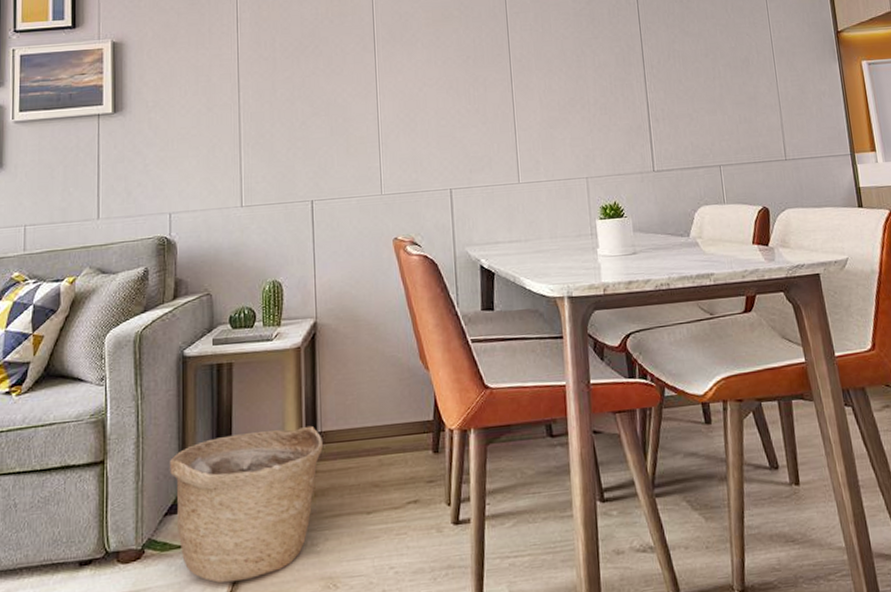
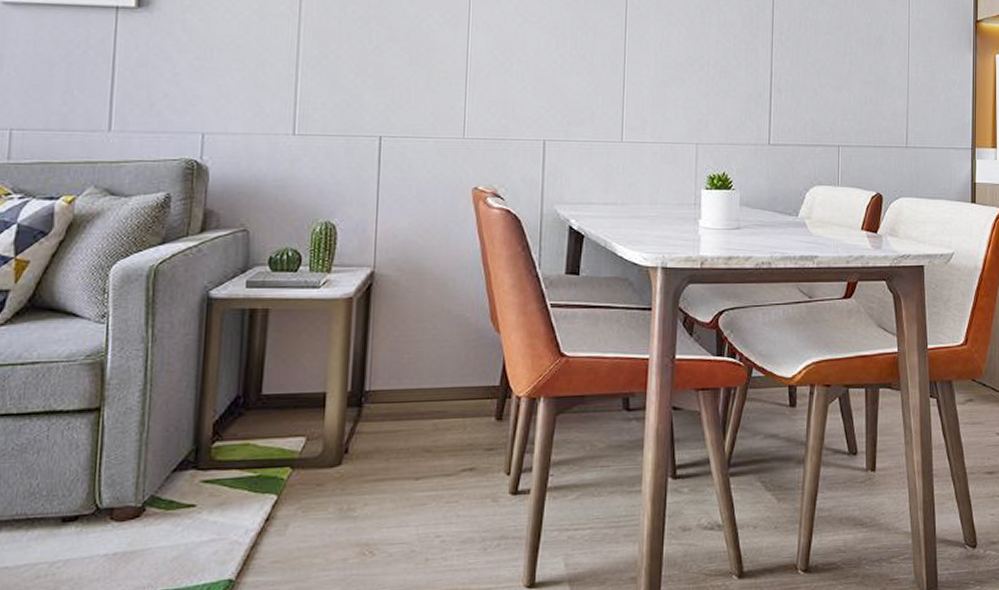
basket: present [170,425,323,583] -> none [183,383,370,546]

